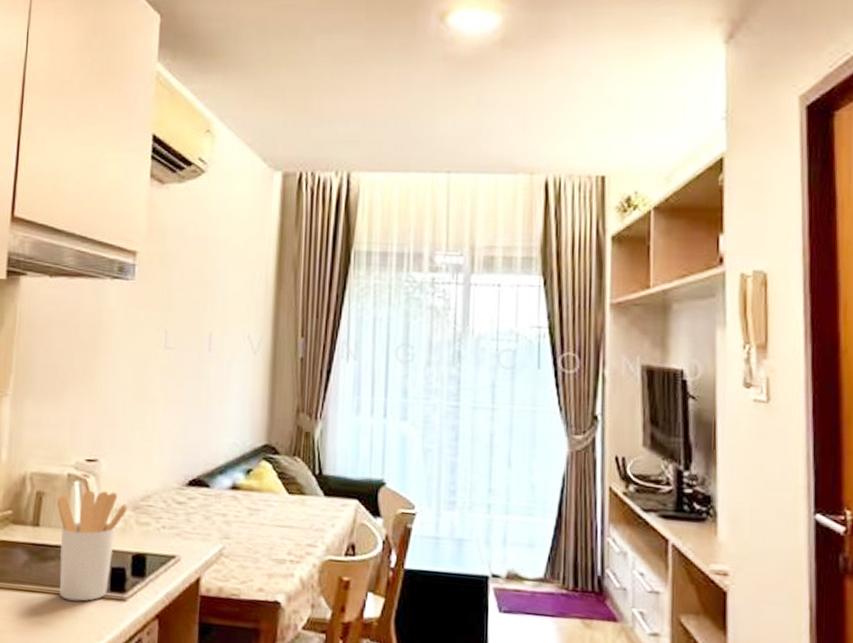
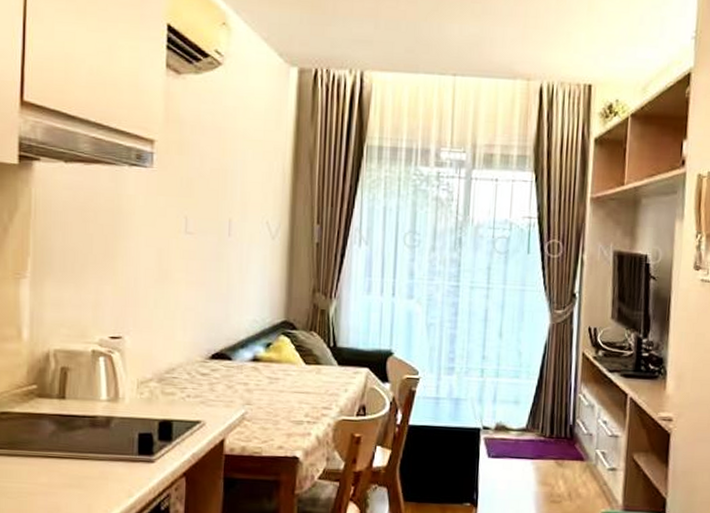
utensil holder: present [57,490,128,602] -> none [83,365,153,465]

